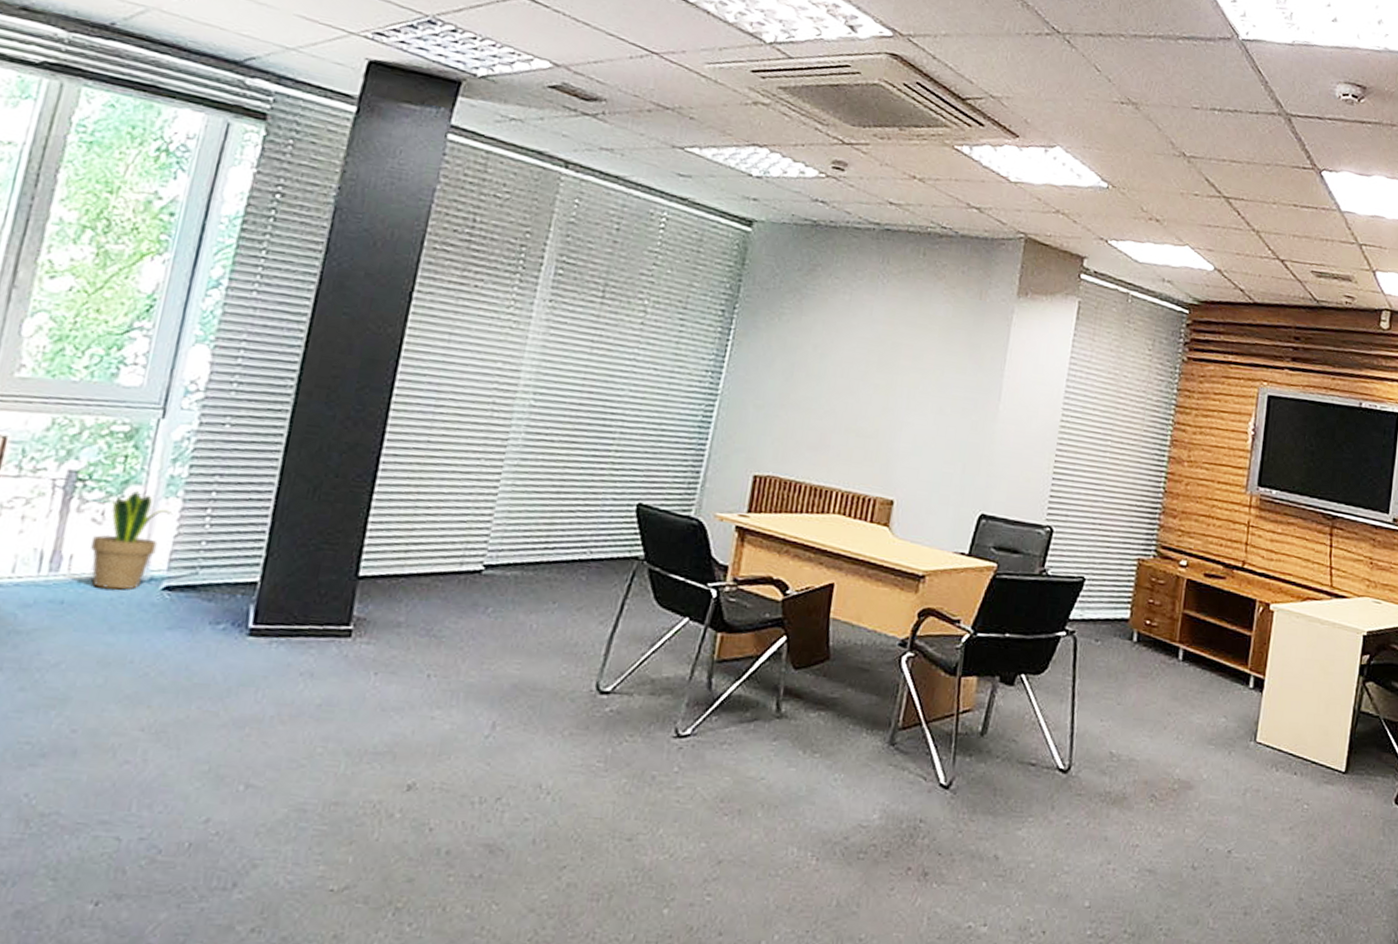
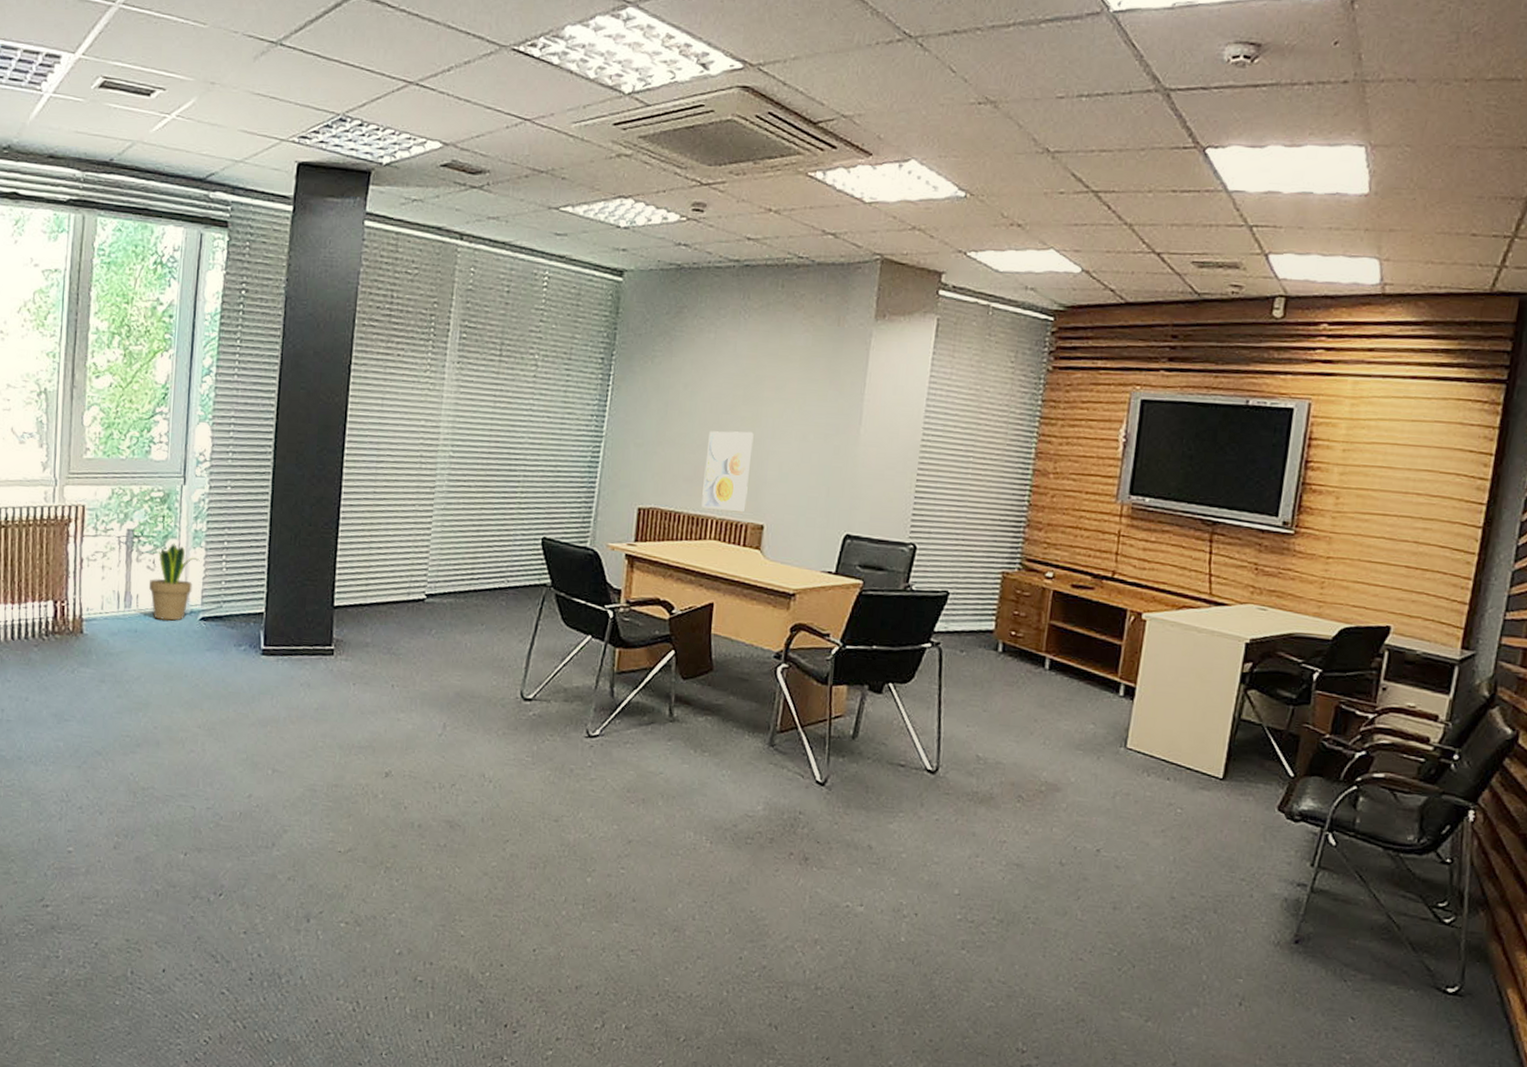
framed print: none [826,397,888,485] -> present [701,431,754,512]

